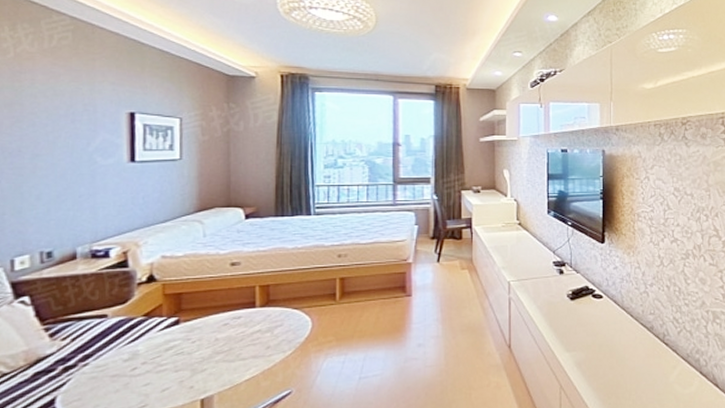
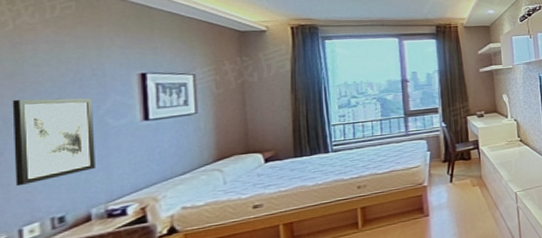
wall art: none [9,128,84,217] -> present [12,97,95,187]

